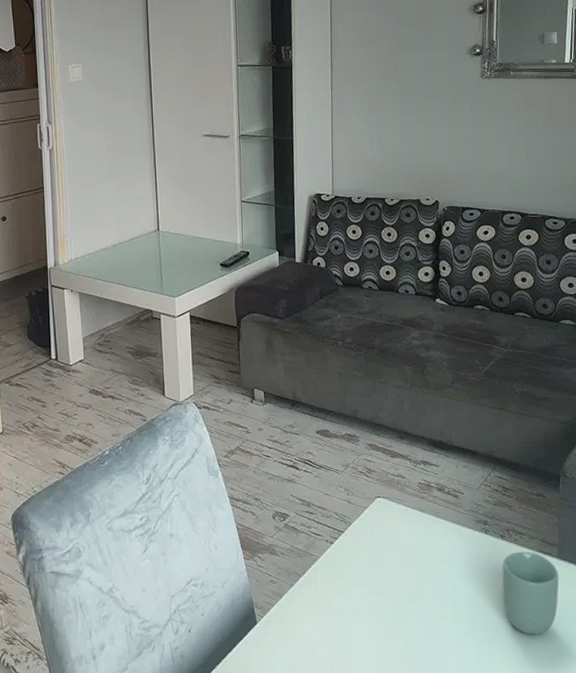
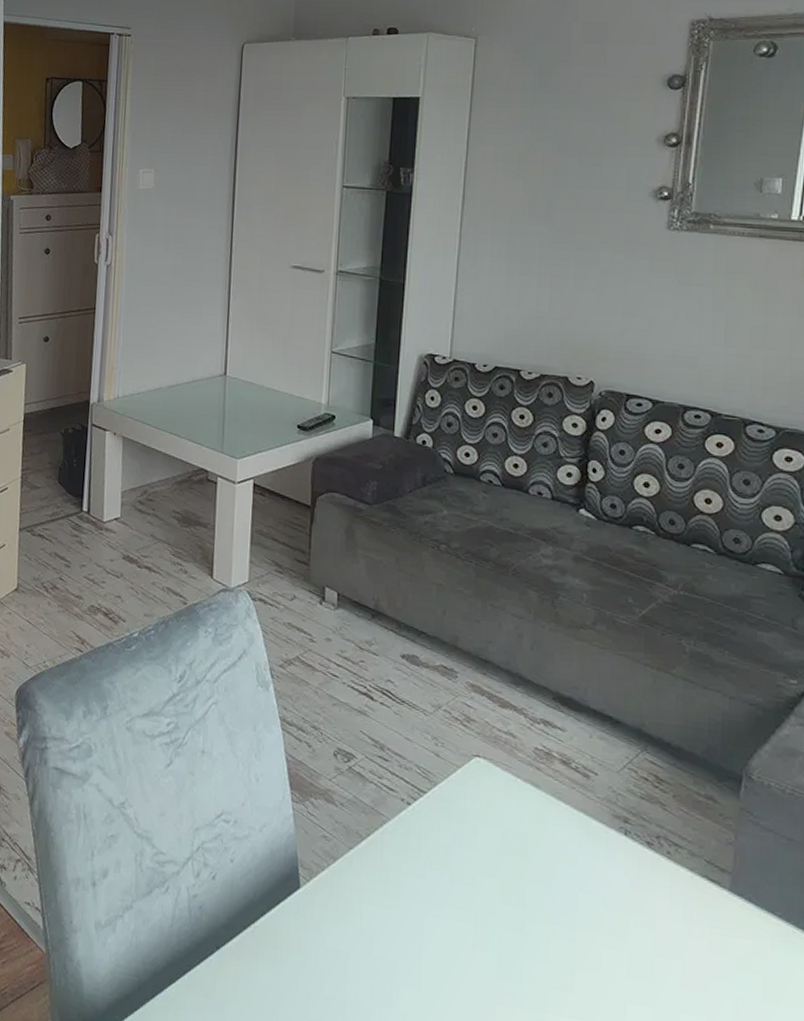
cup: present [501,551,559,635] -> none [642,869,730,993]

